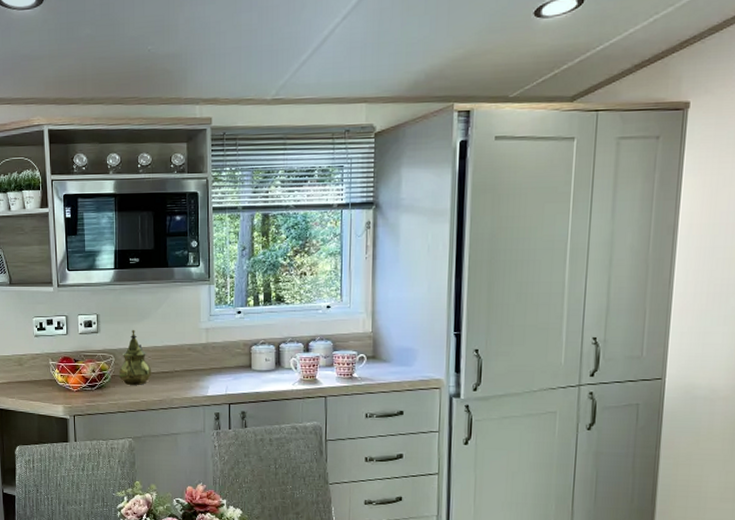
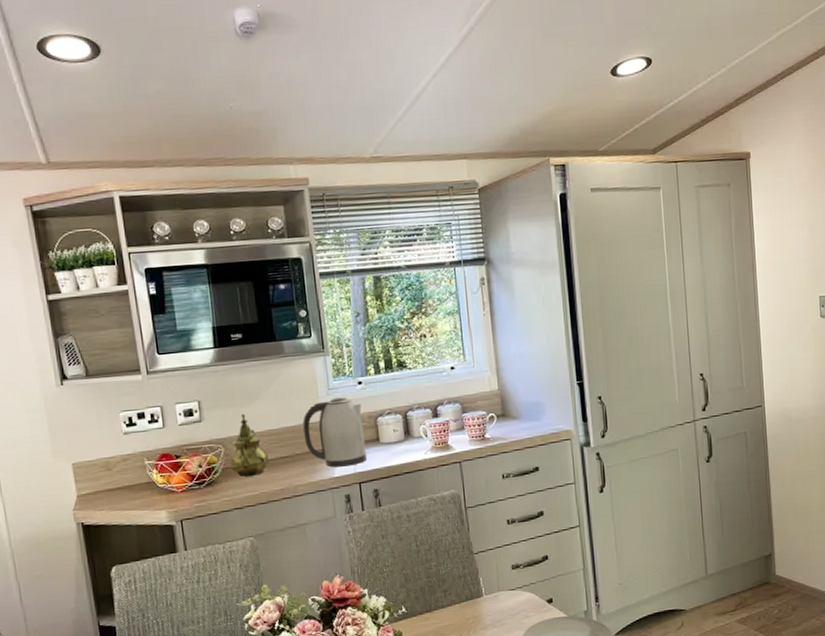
kettle: none [184,324,239,387] -> present [302,397,368,468]

